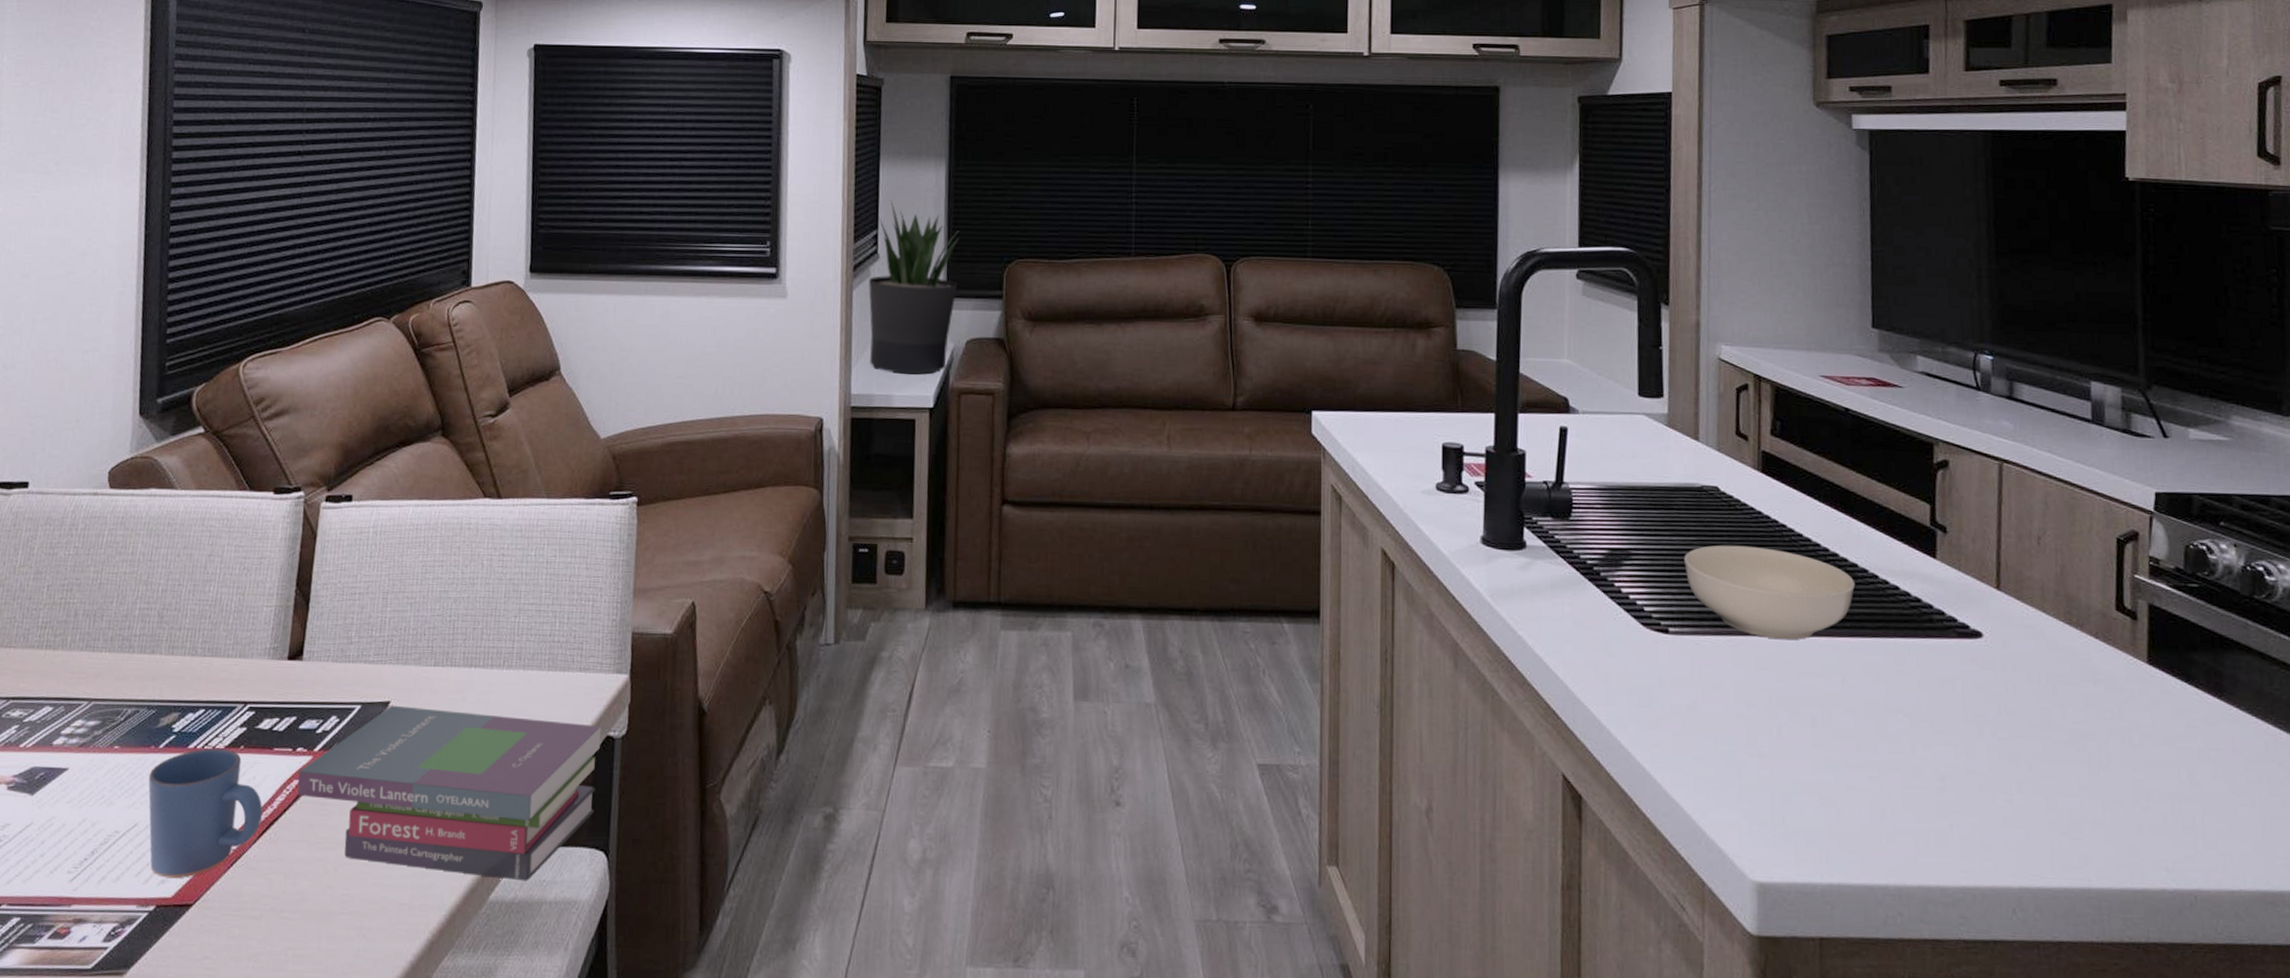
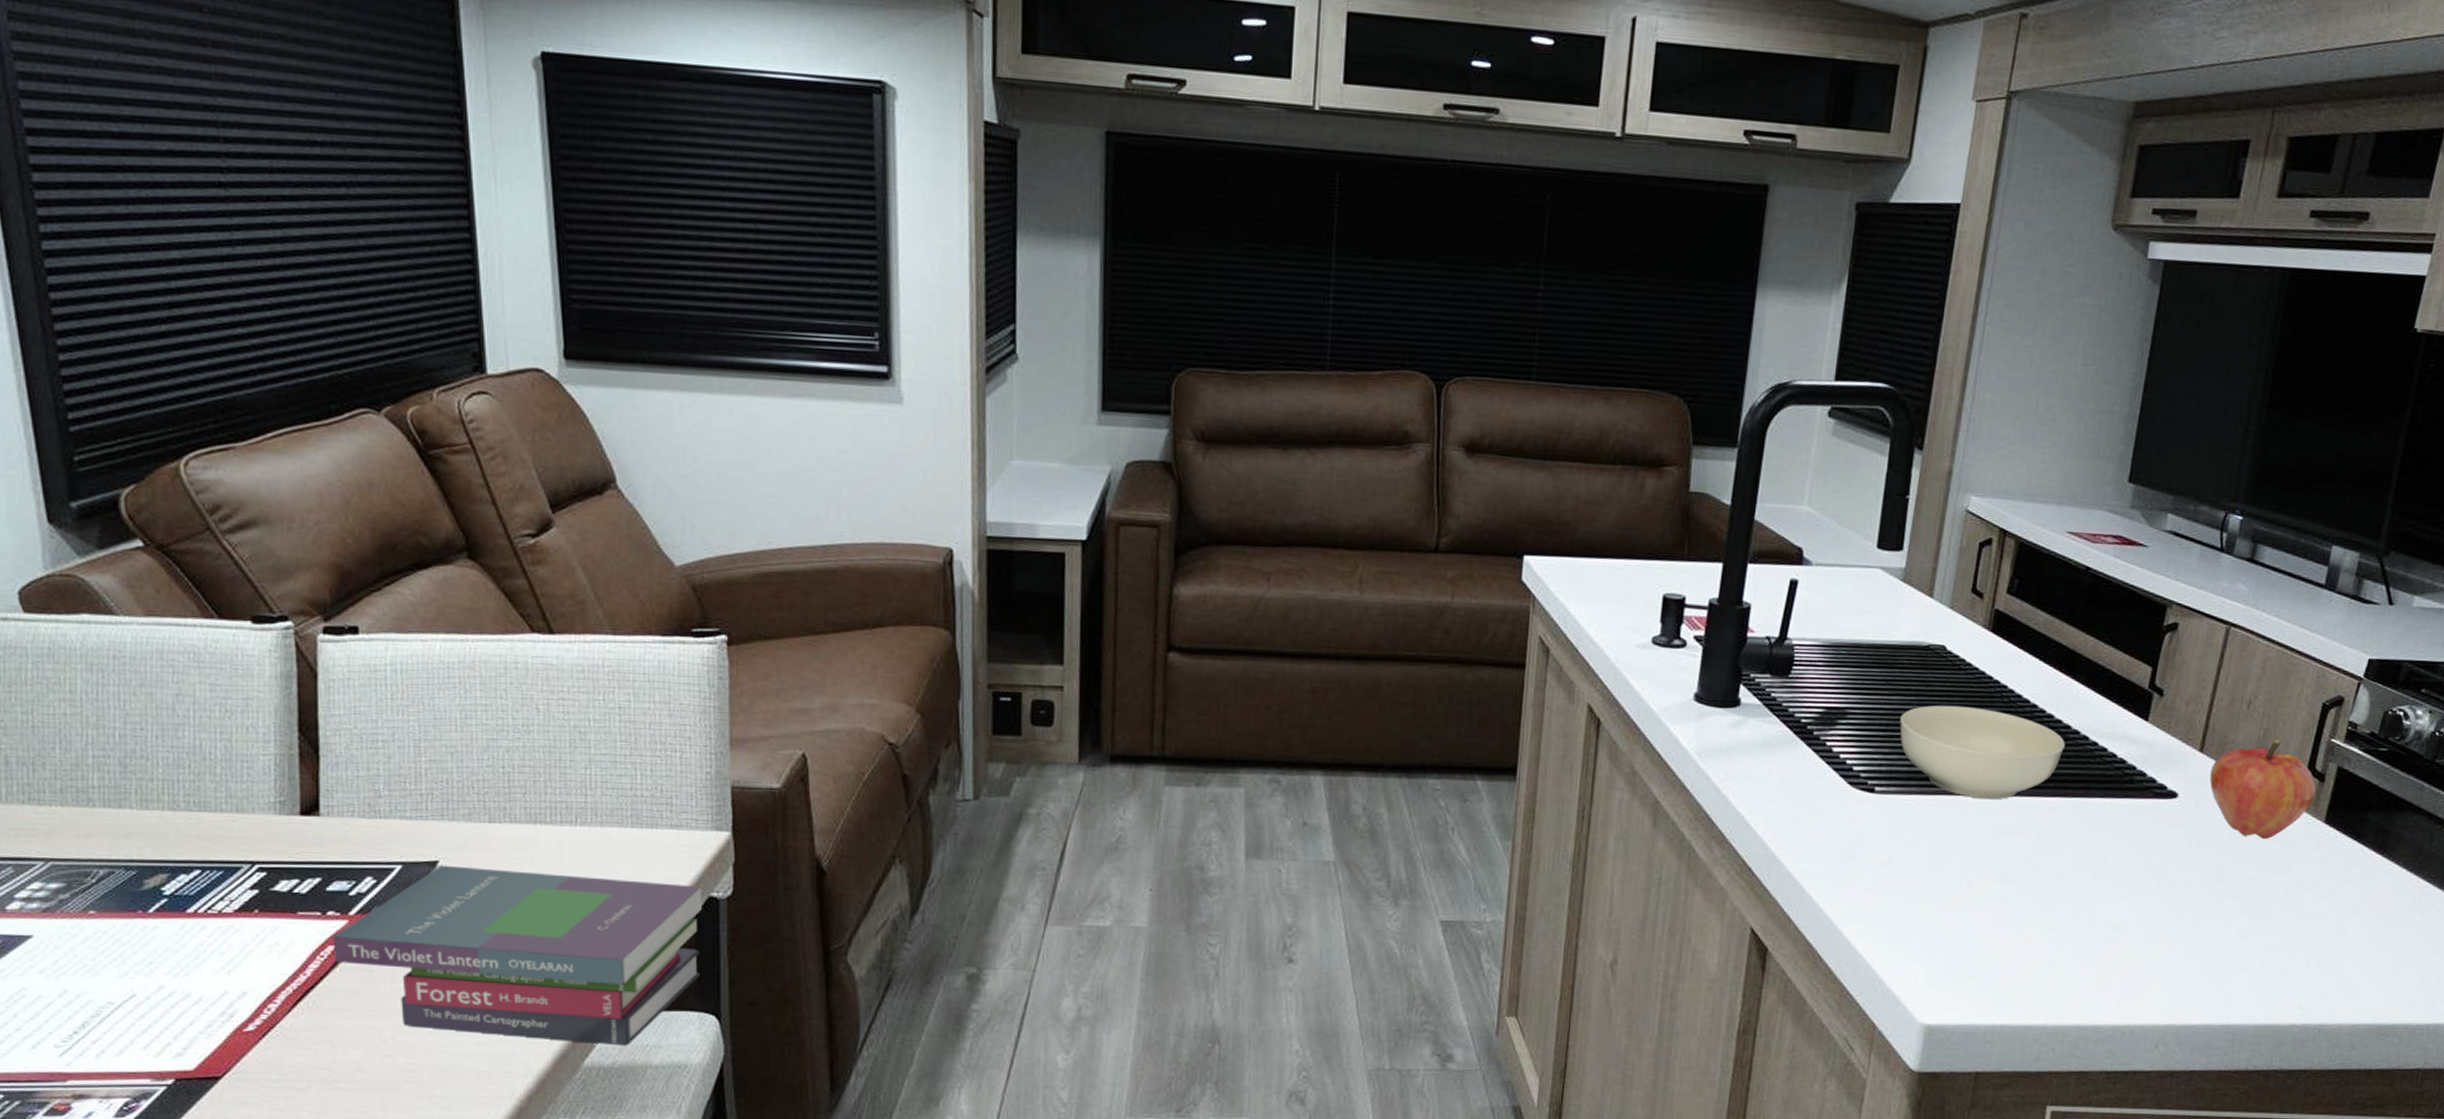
mug: present [148,748,263,879] -> none [140,912,294,1051]
planter: present [869,200,959,375] -> none [1005,287,1118,501]
fruit: none [2012,576,2131,681] -> present [2209,739,2316,839]

